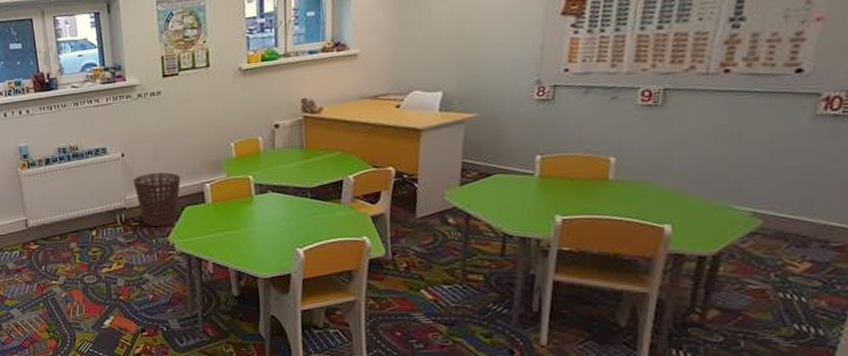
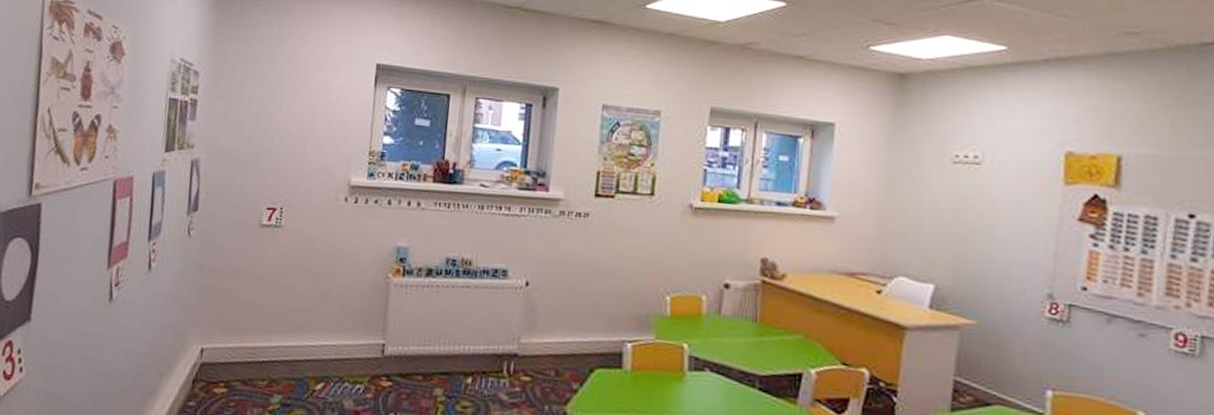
basket: present [133,172,181,227] -> none [533,314,596,390]

